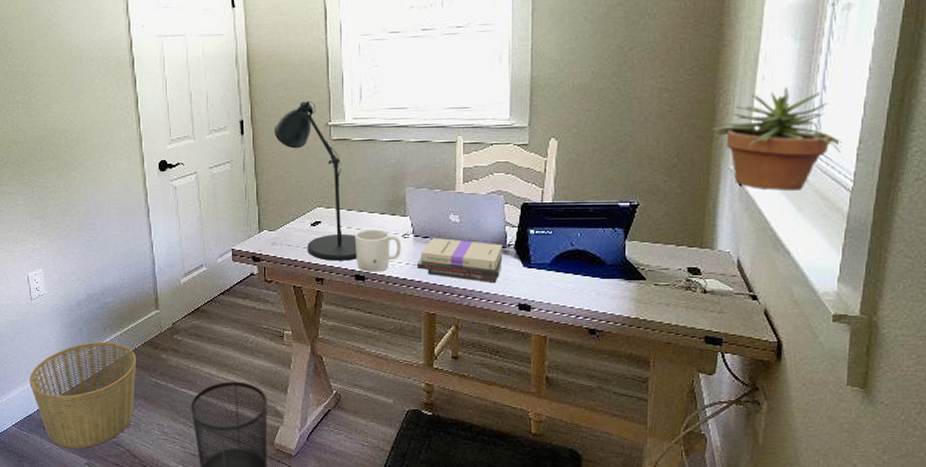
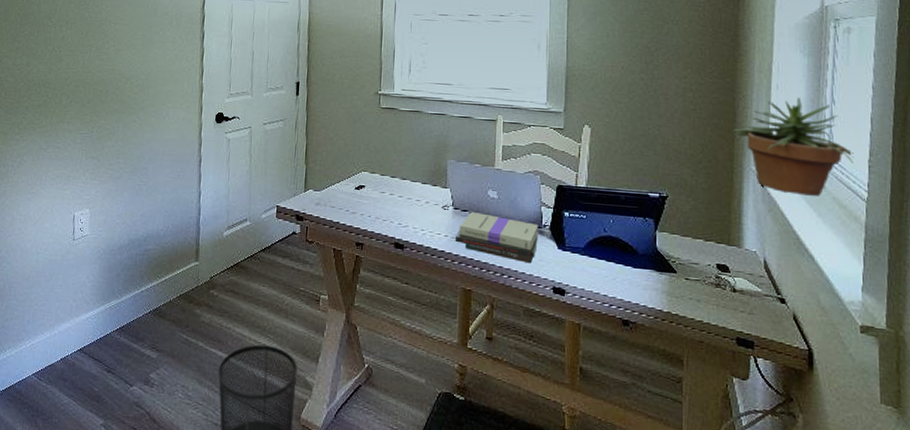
basket: present [29,341,137,449] -> none [57,290,170,407]
desk lamp: present [274,101,357,261] -> none [327,70,398,228]
mug: present [354,230,402,272] -> none [395,197,442,242]

